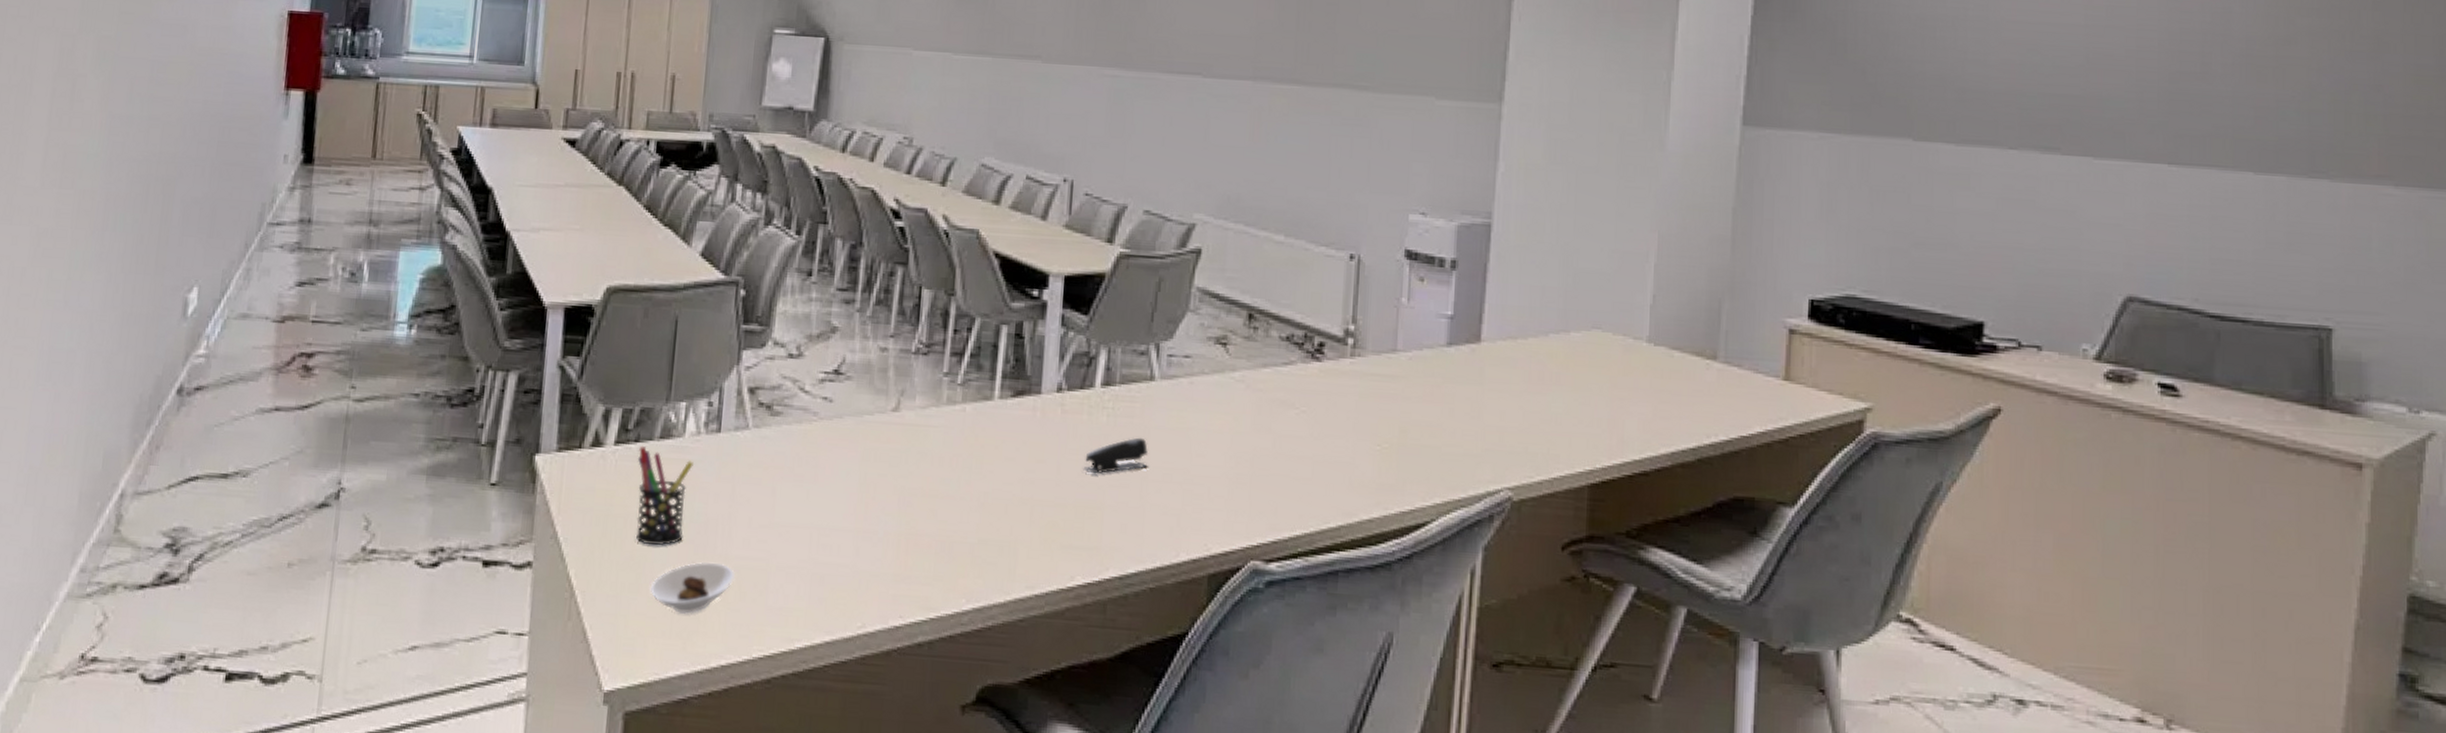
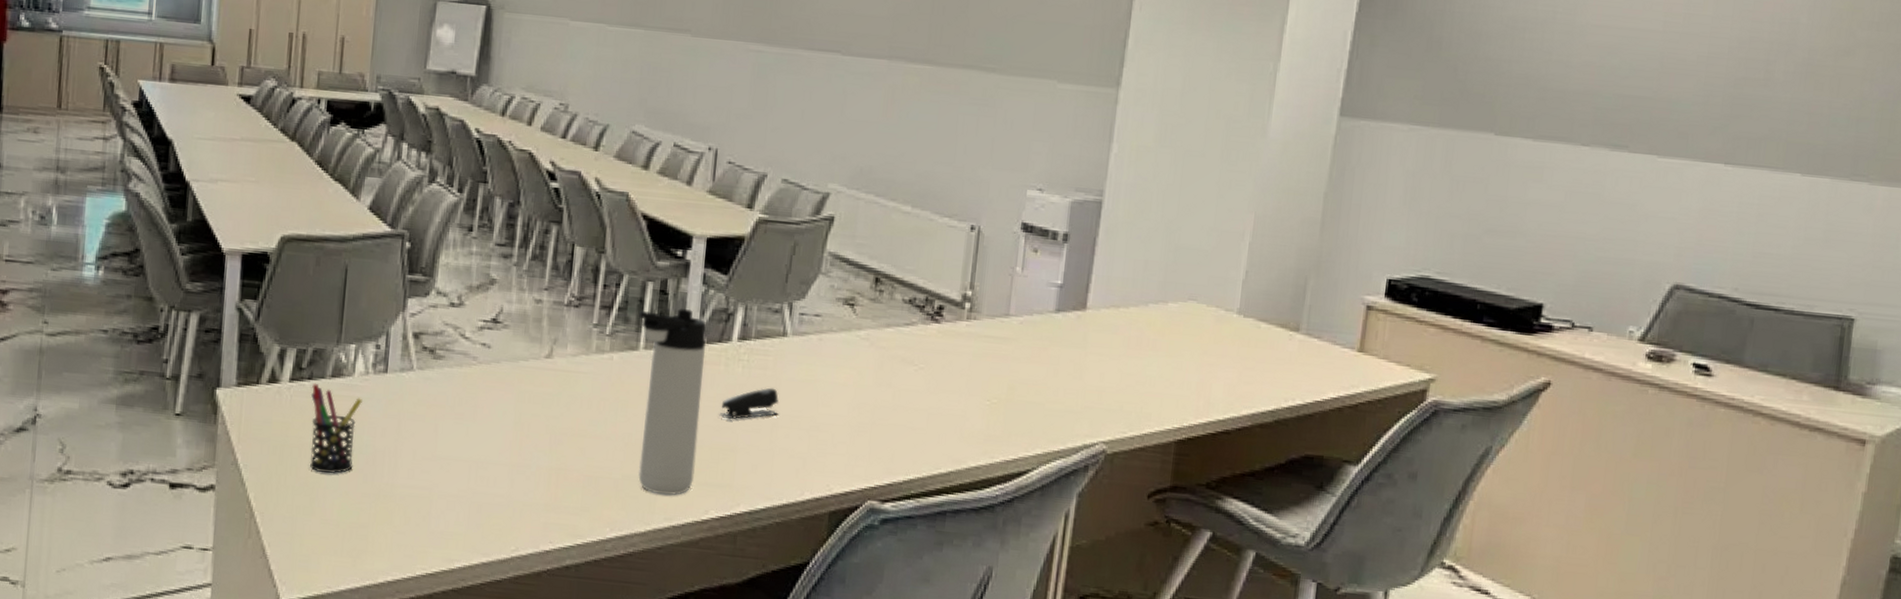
saucer: present [650,561,736,614] -> none [323,489,401,535]
thermos bottle: none [993,353,1067,561] -> present [638,308,707,495]

